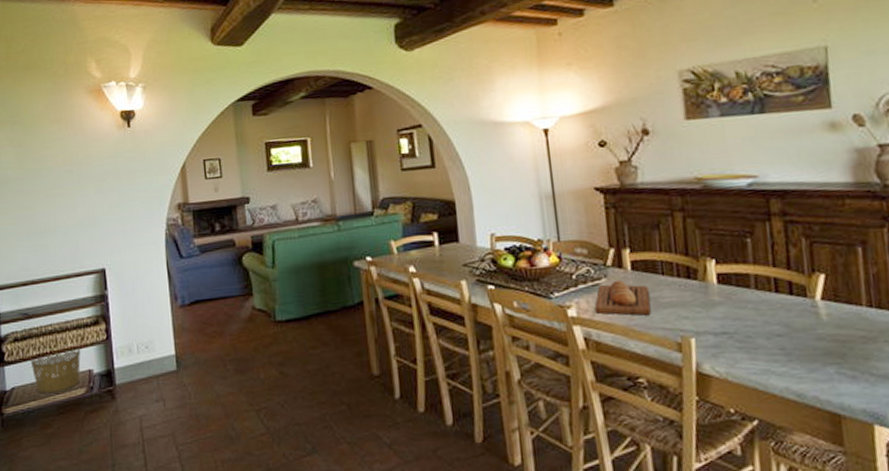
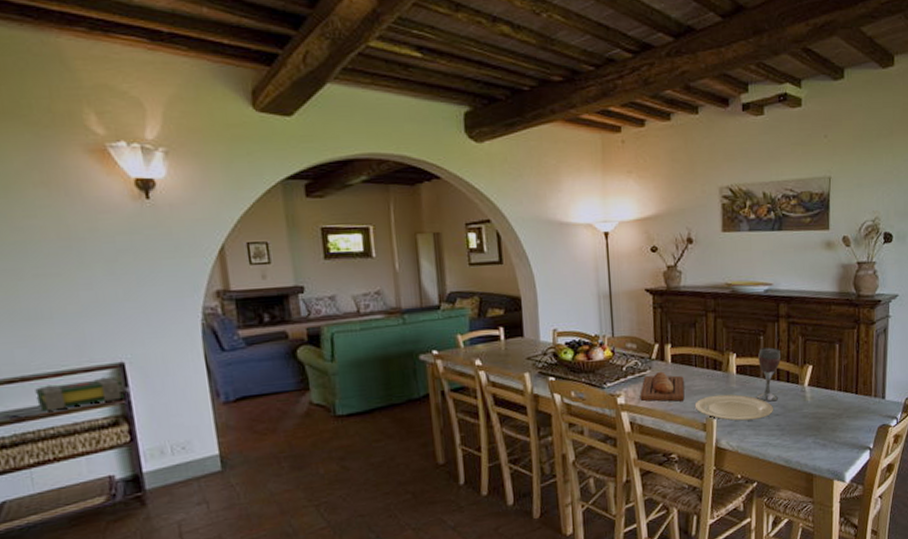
basket: present [30,348,81,394] -> none [26,452,98,506]
book: none [41,281,104,310] -> present [35,377,124,411]
plate: none [664,307,775,342] -> present [694,394,774,421]
cup: none [745,252,779,319] -> present [757,347,780,402]

